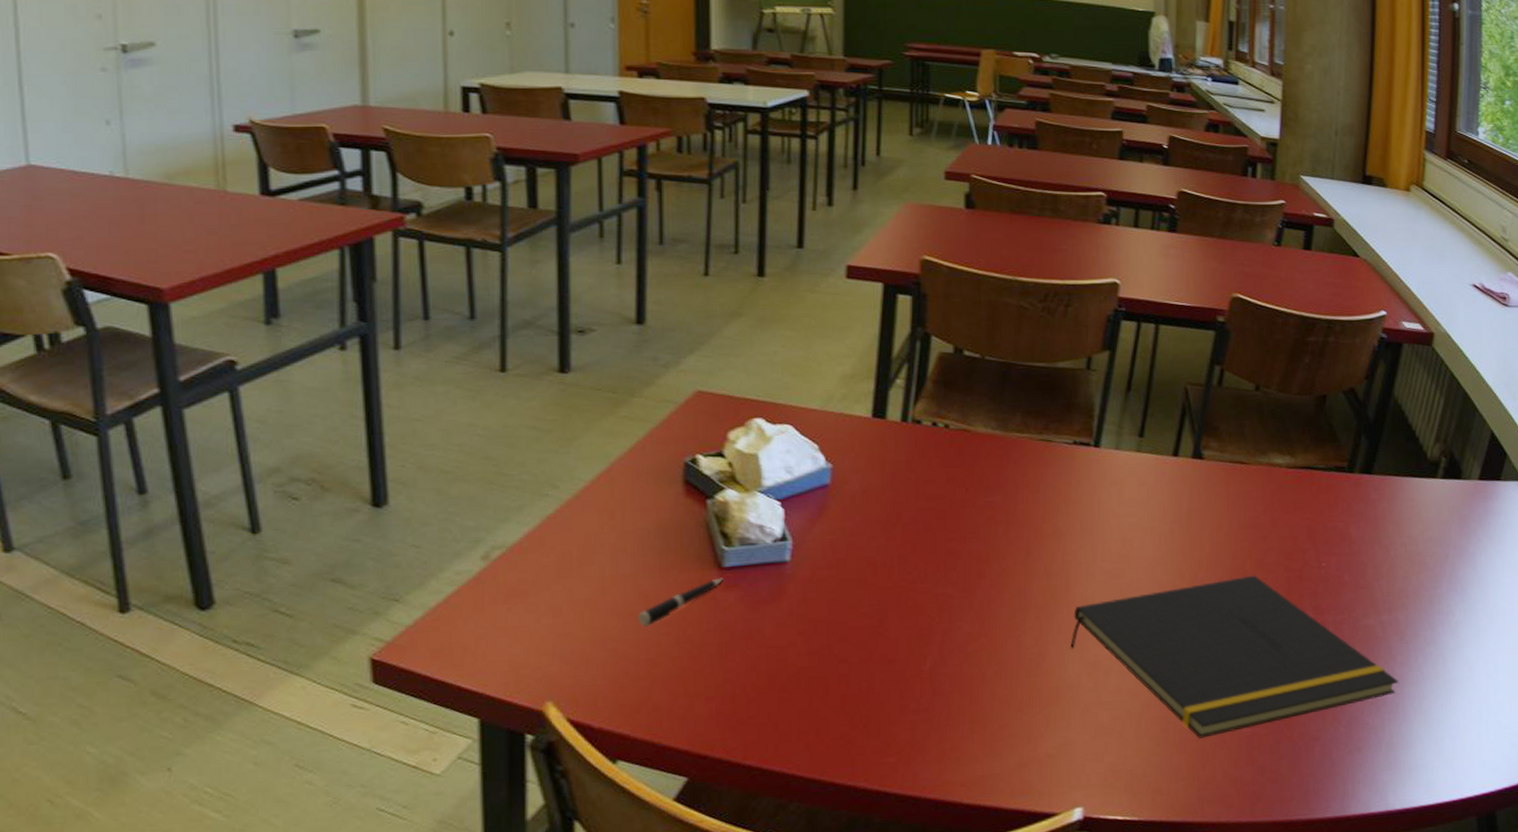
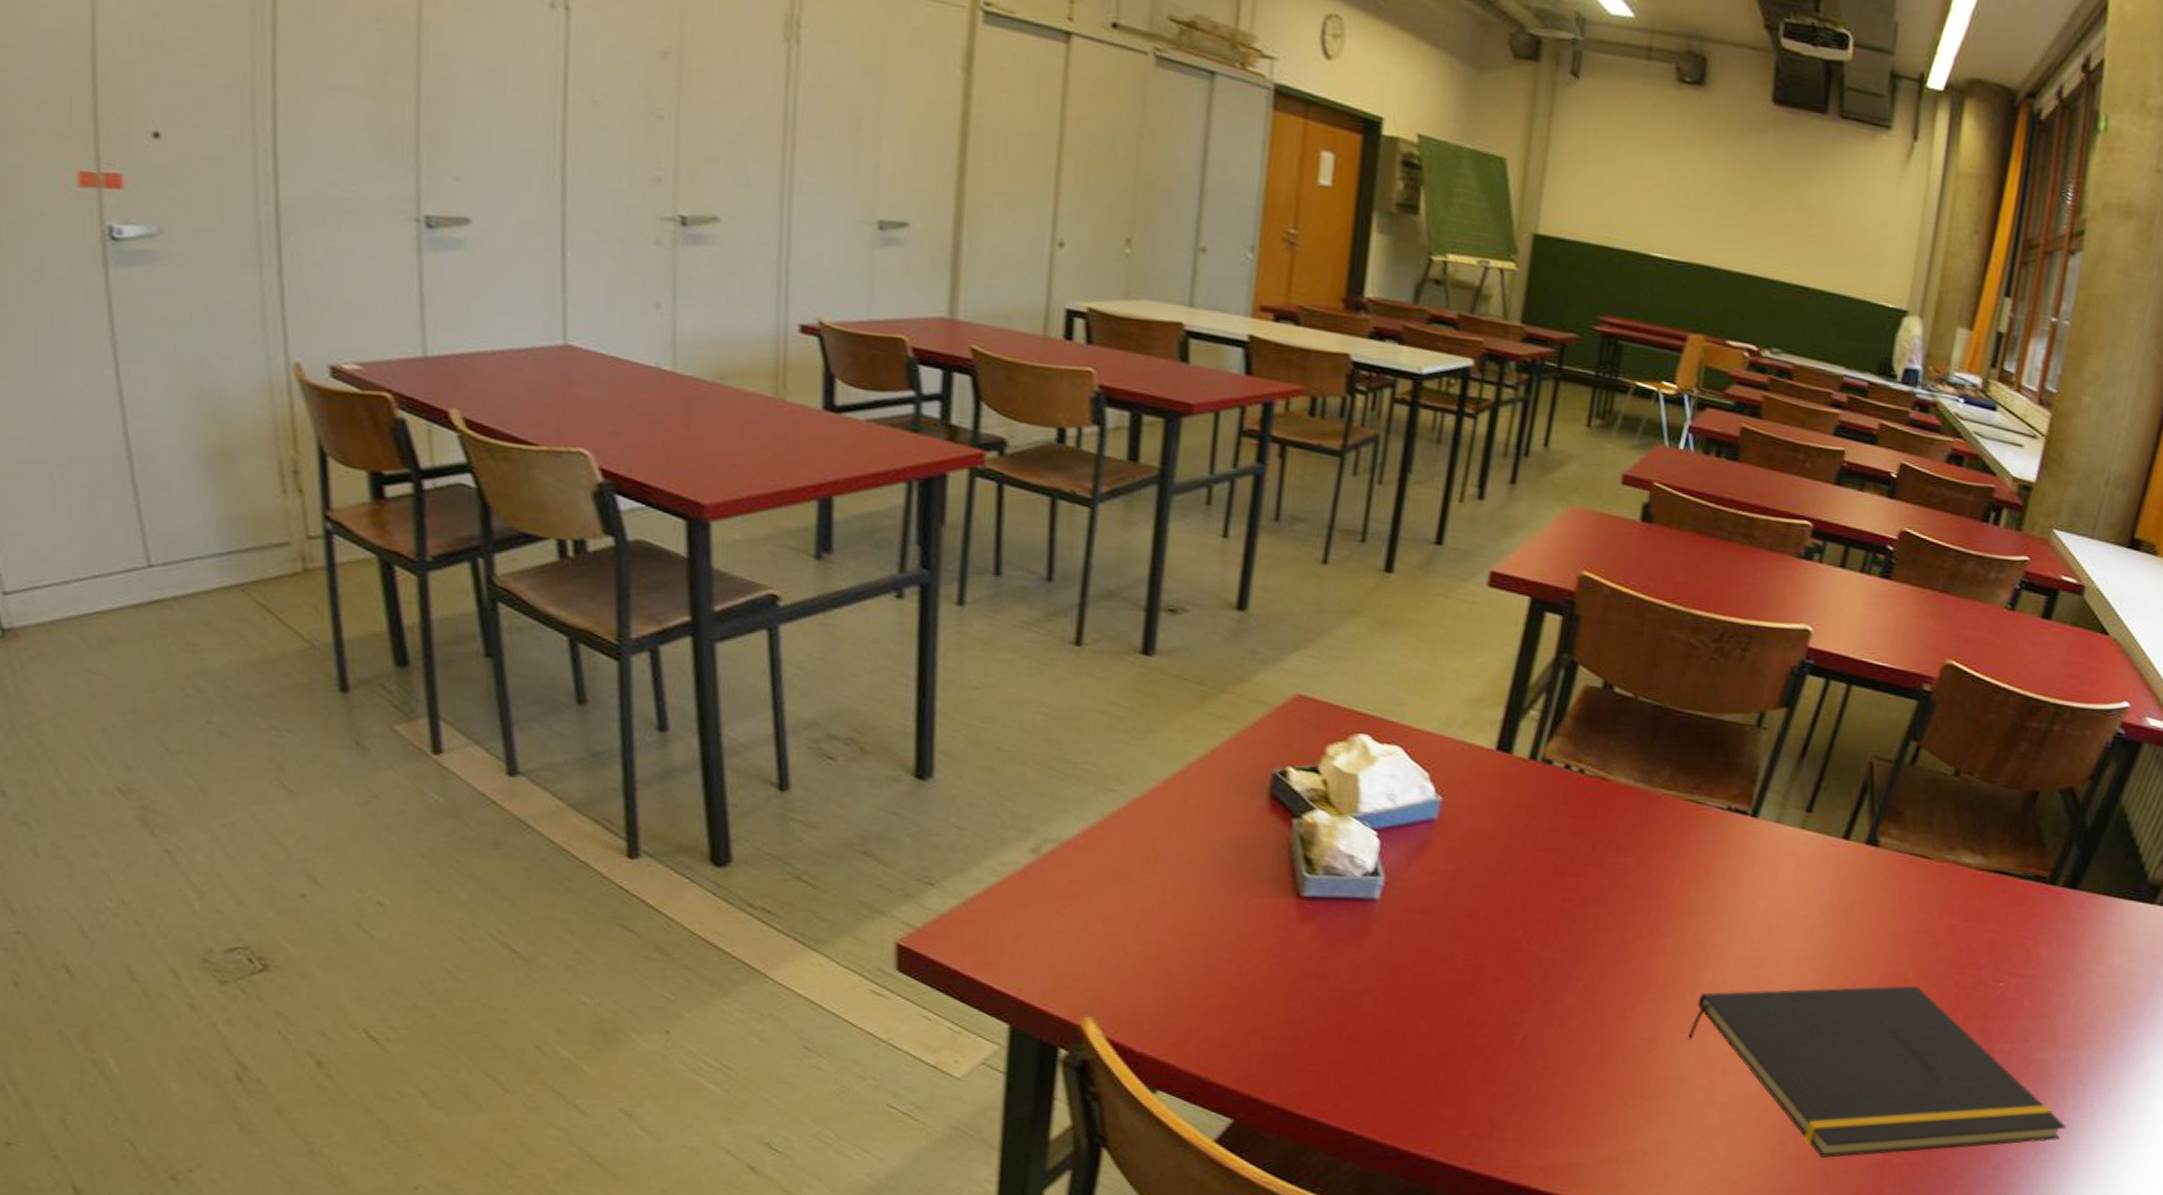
pen: present [637,578,723,628] -> none [1198,907,1300,951]

